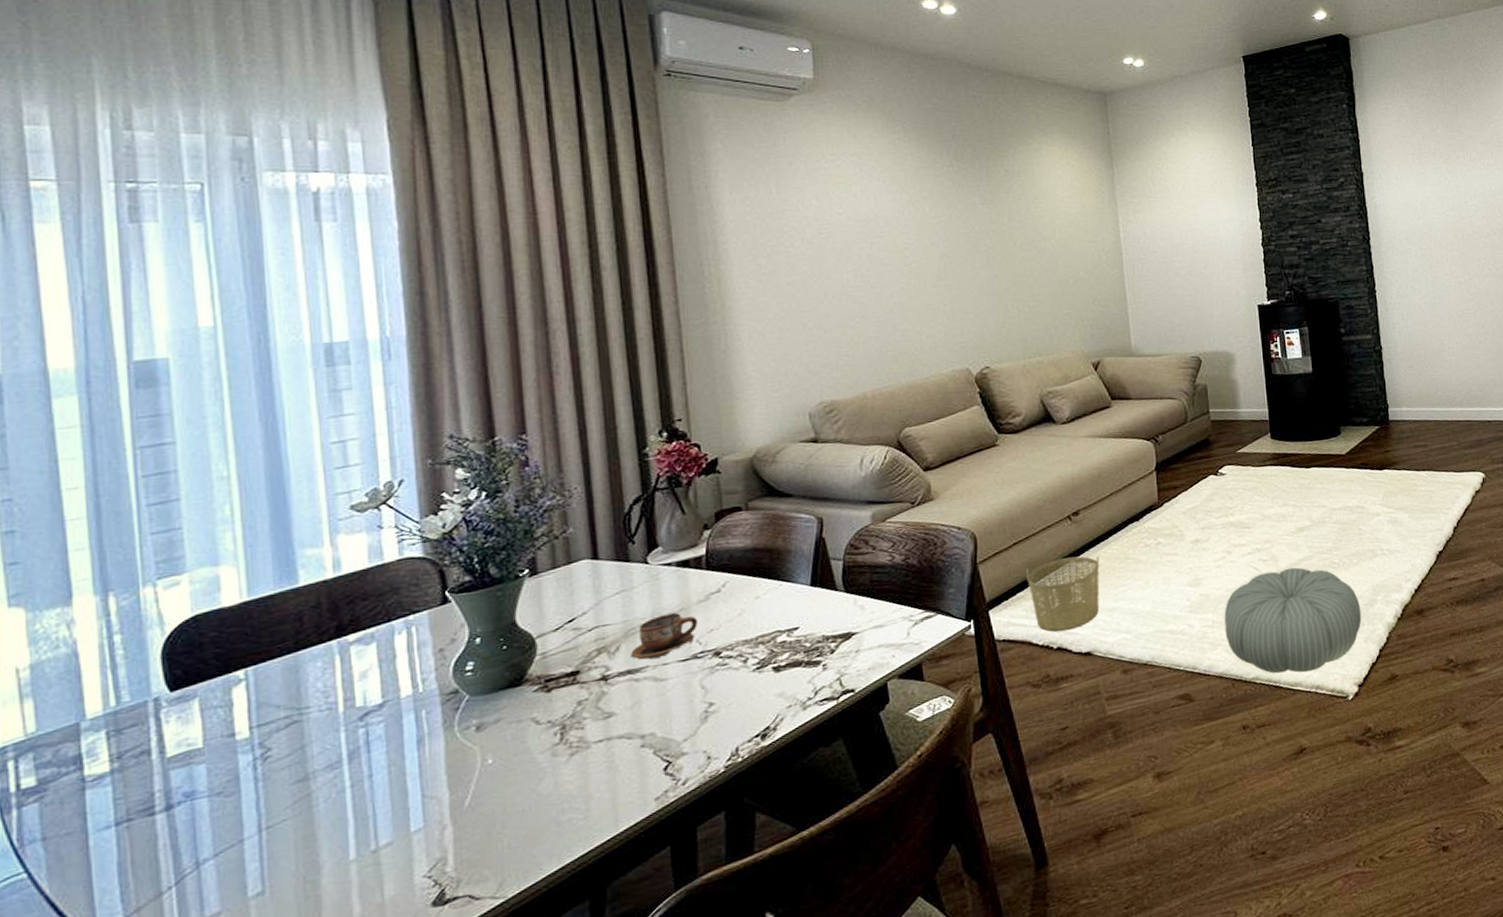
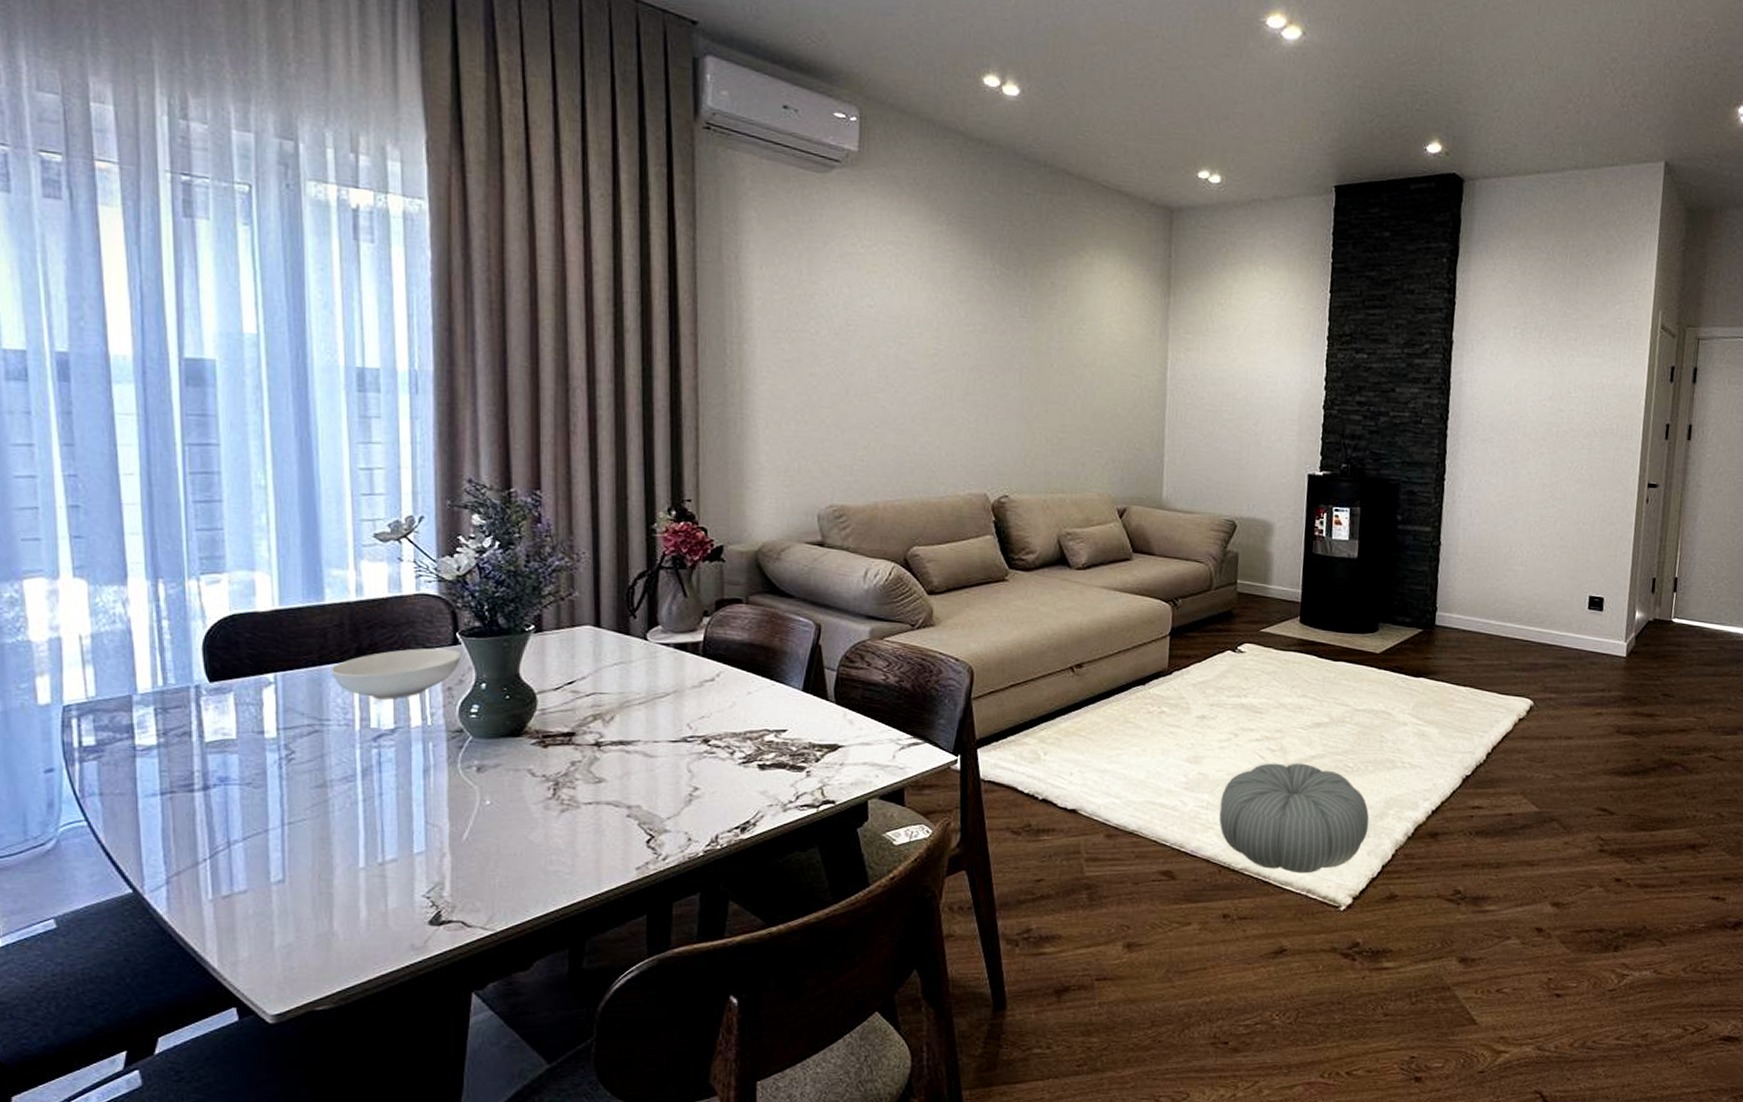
bowl: none [308,608,452,676] -> present [330,648,461,700]
cup: present [631,612,699,660] -> none [624,692,691,734]
basket: present [1026,556,1100,632] -> none [1020,709,1098,783]

